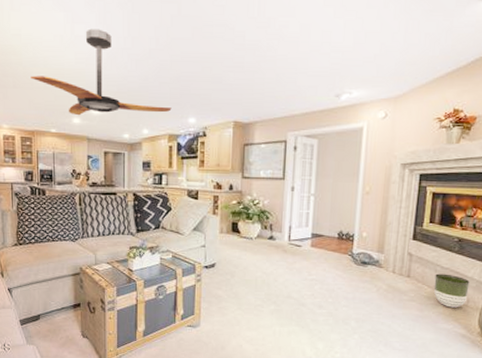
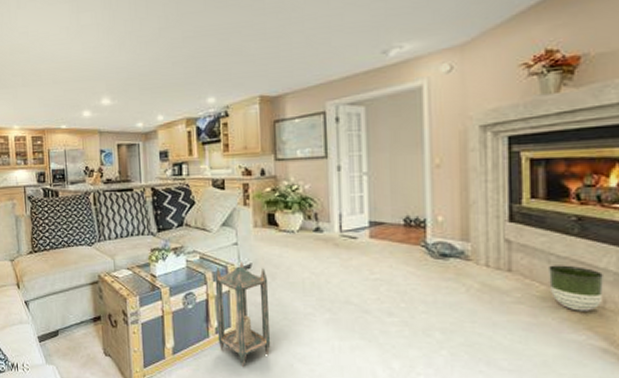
ceiling fan: present [31,28,172,116] -> none [39,14,188,109]
lantern: none [182,260,228,347] -> present [215,260,271,367]

